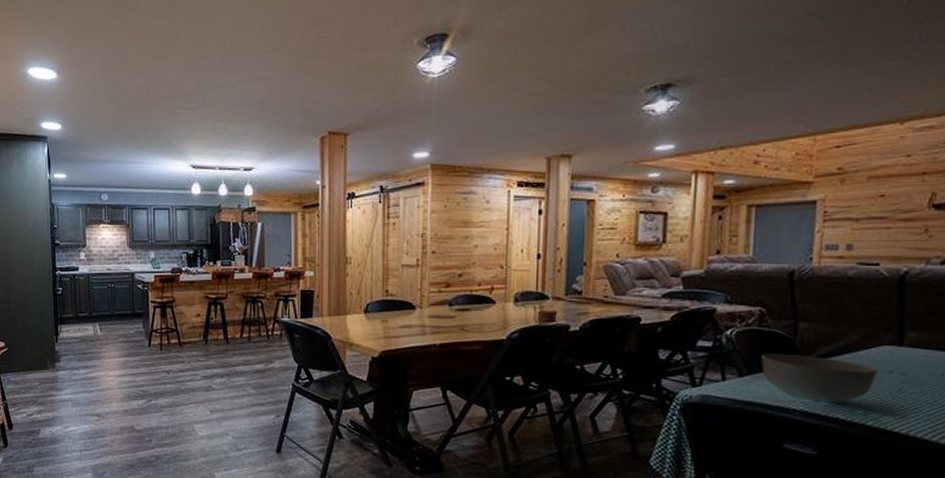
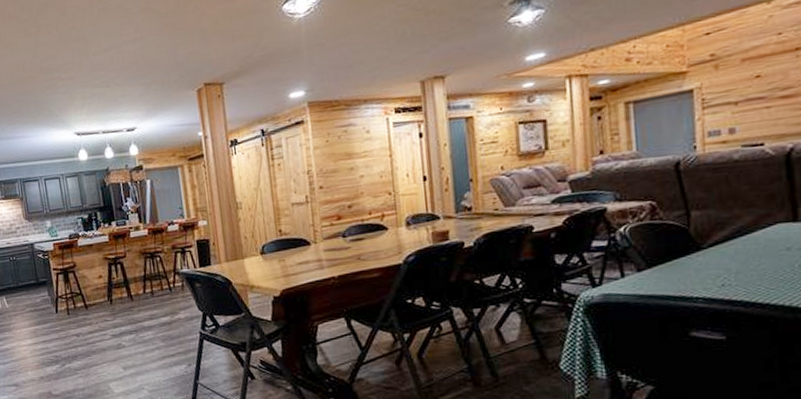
bowl: present [761,354,879,404] -> none [657,242,777,288]

